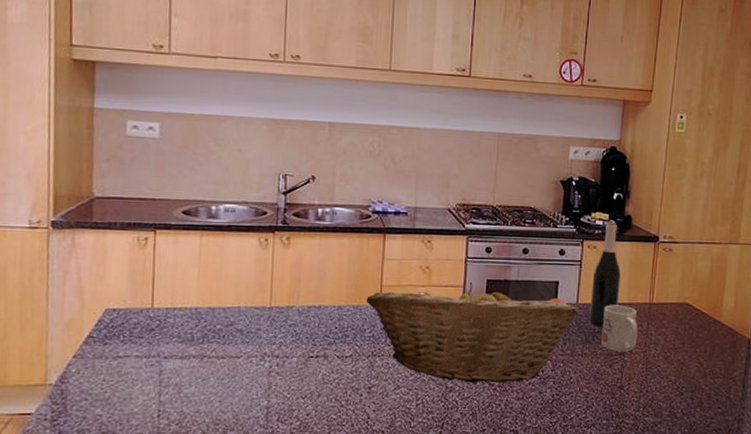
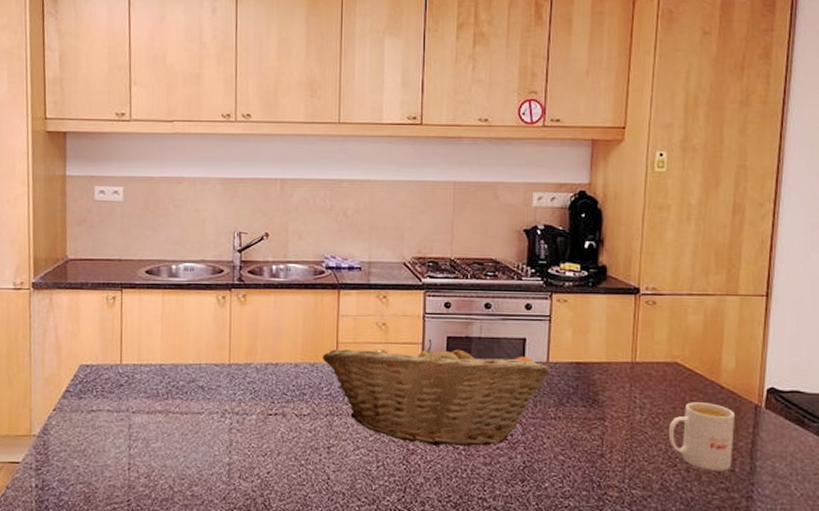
wine bottle: present [589,221,621,326] -> none [562,272,596,388]
mug: present [601,304,638,352] -> none [577,363,620,416]
mug: none [677,338,732,398] -> present [668,402,735,471]

